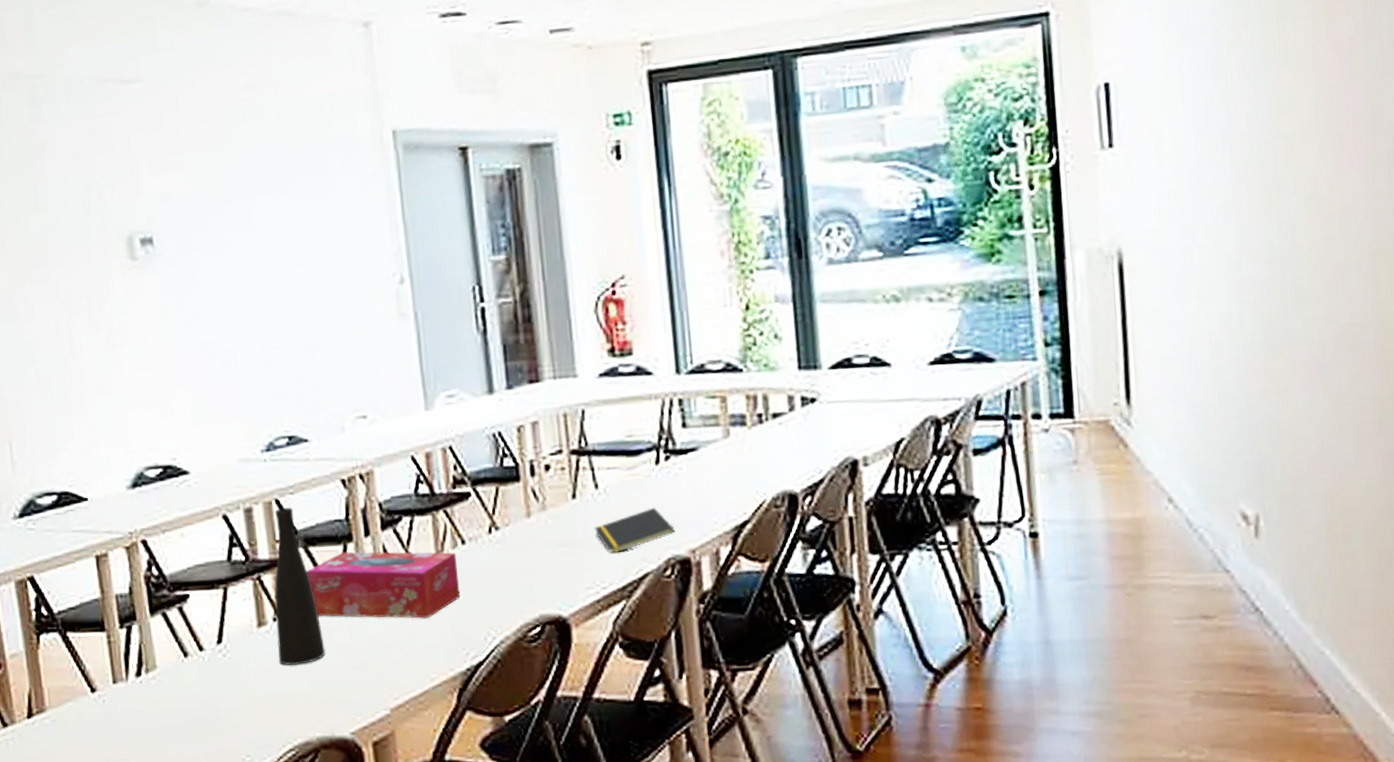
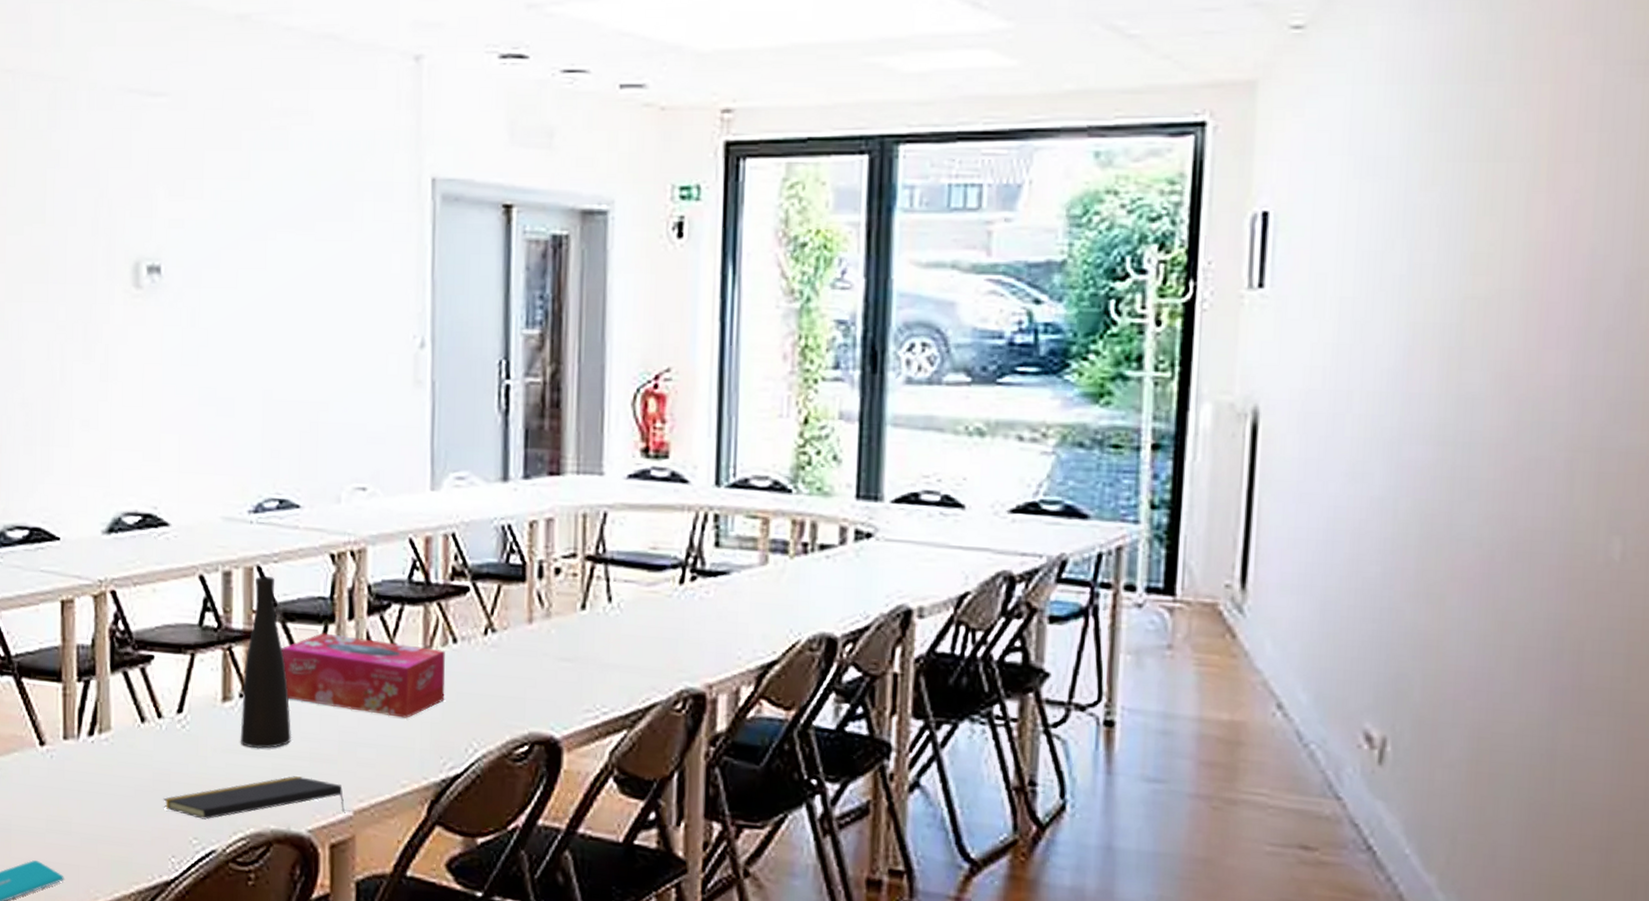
notepad: none [213,685,383,738] -> present [163,776,346,820]
notepad: present [595,507,675,554] -> none [602,631,692,677]

